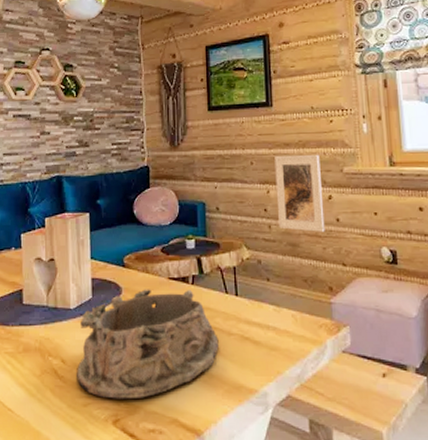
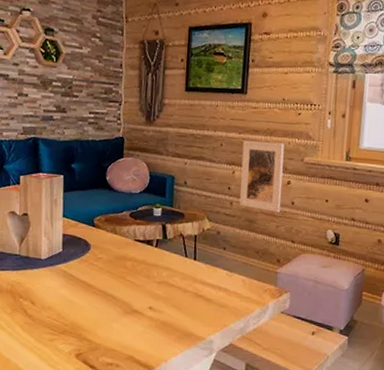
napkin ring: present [77,289,219,400] -> none [45,247,175,338]

